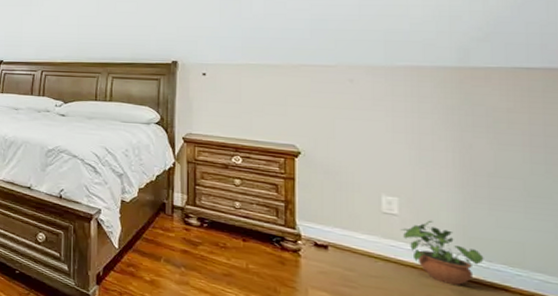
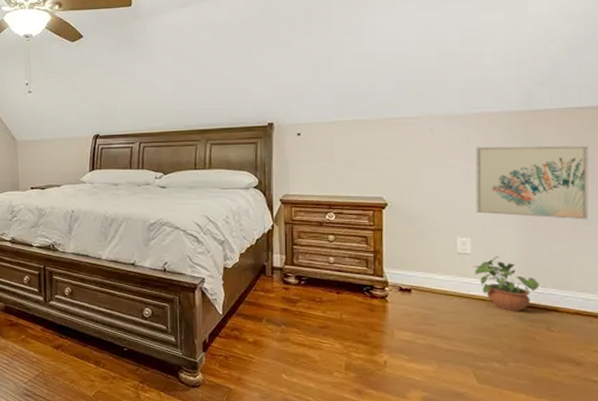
wall art: none [403,101,544,192] -> present [476,145,589,220]

